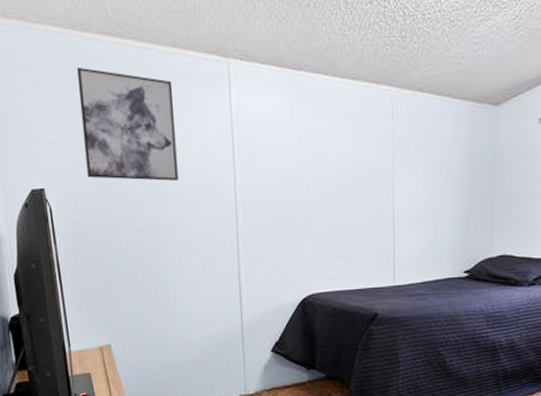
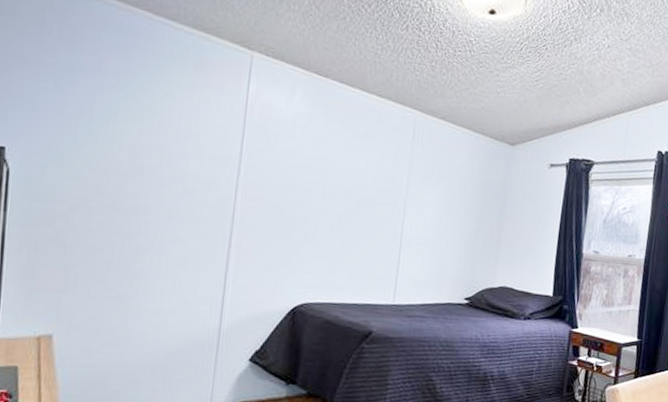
wall art: present [76,67,179,181] -> none [64,25,186,163]

